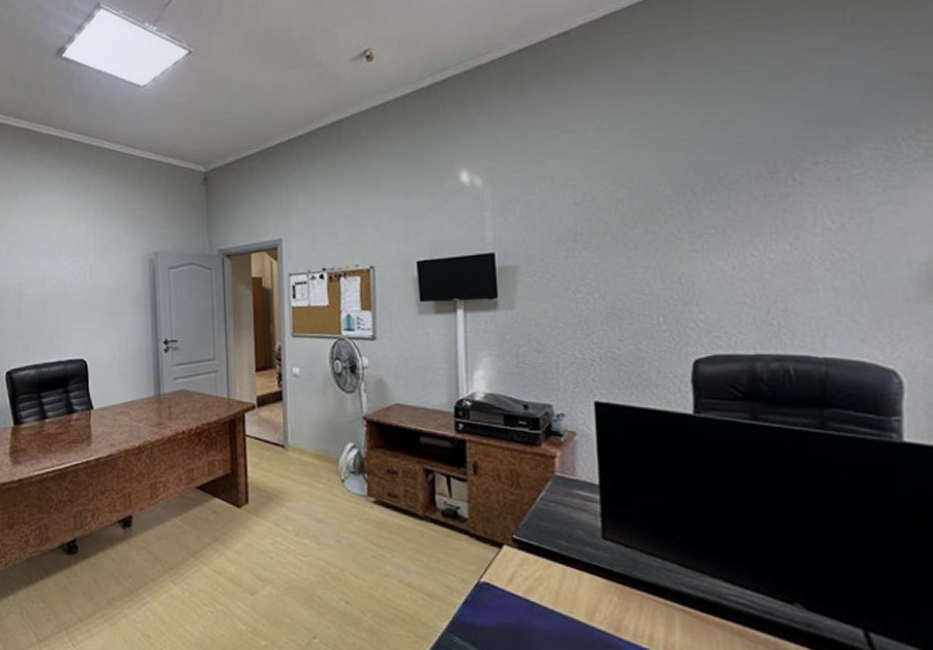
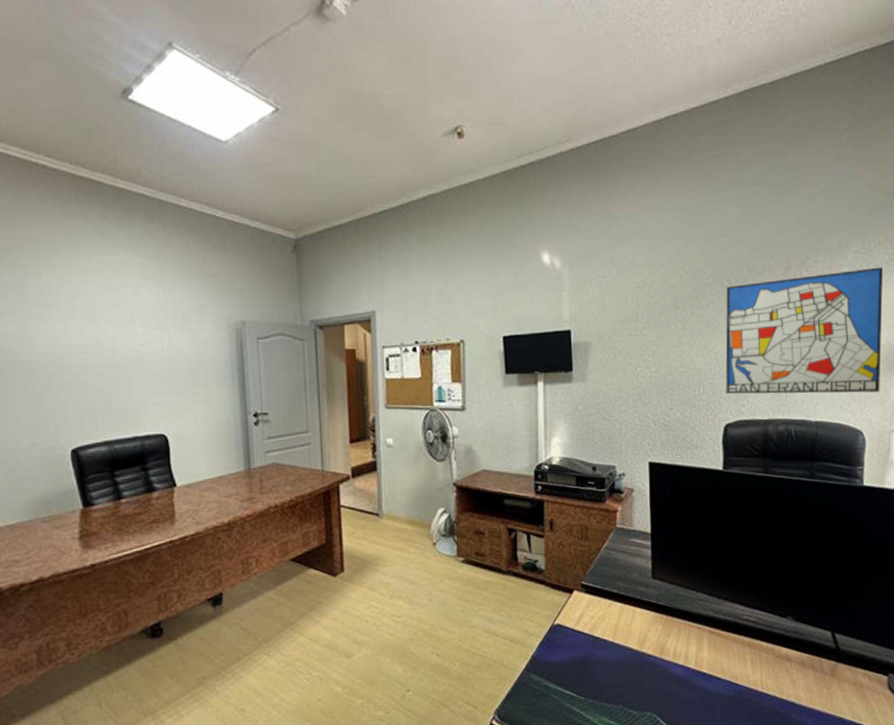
wall art: none [690,165,922,324] -> present [725,267,883,394]

